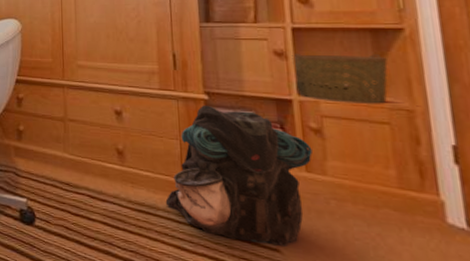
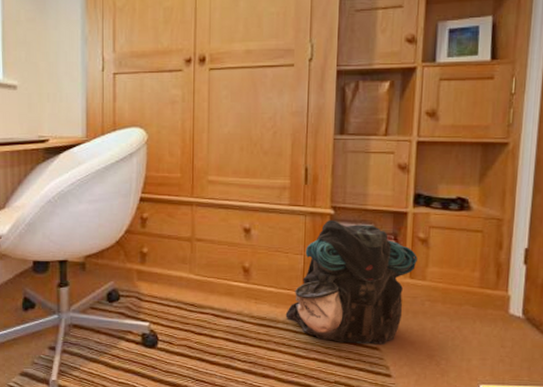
basket: present [291,53,388,104] -> none [413,166,491,214]

